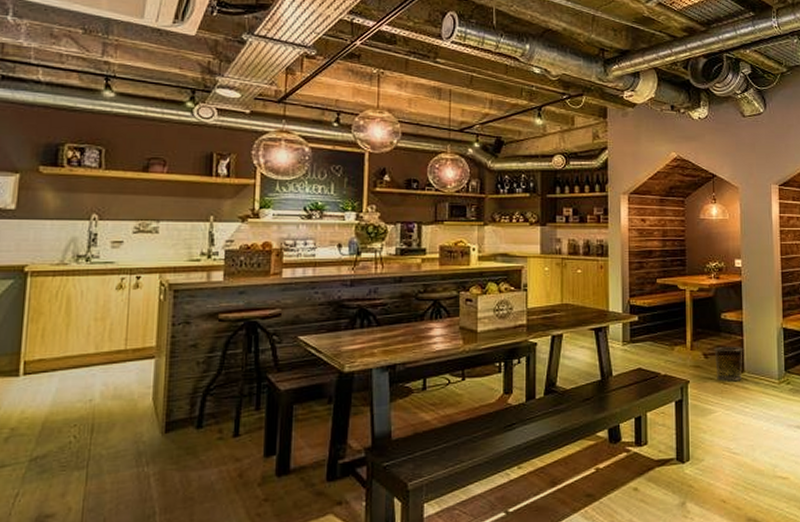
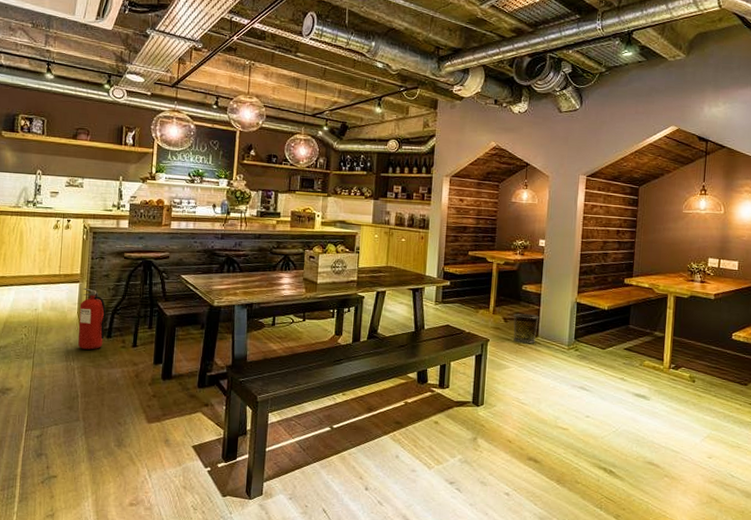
fire extinguisher: none [154,364,195,448] -> present [78,287,106,350]

